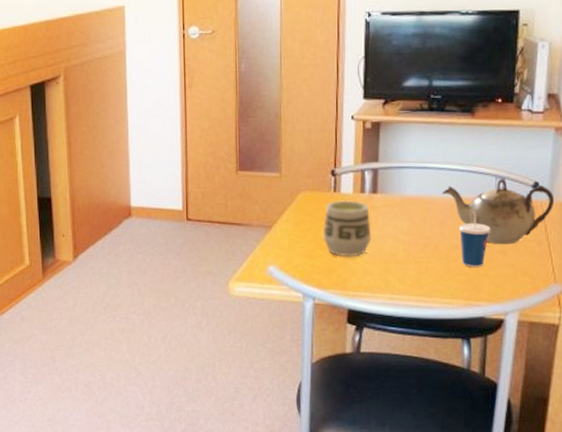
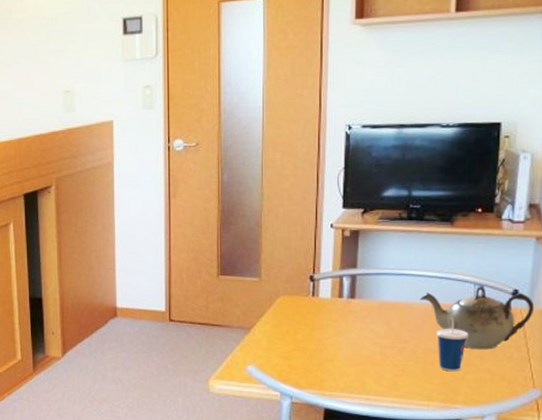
cup: present [323,200,372,257] -> none [301,305,349,359]

